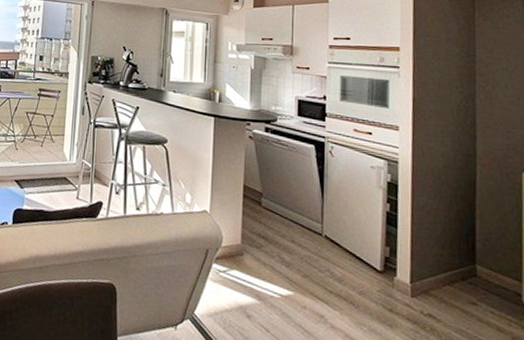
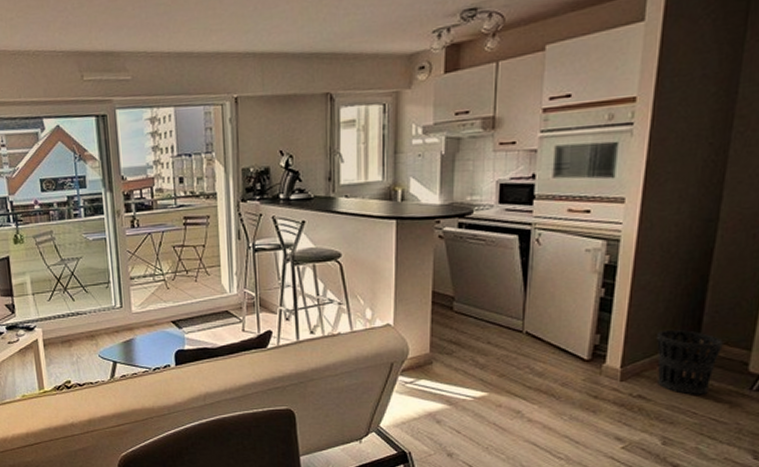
wastebasket: none [439,250,497,322] -> present [657,329,723,395]

